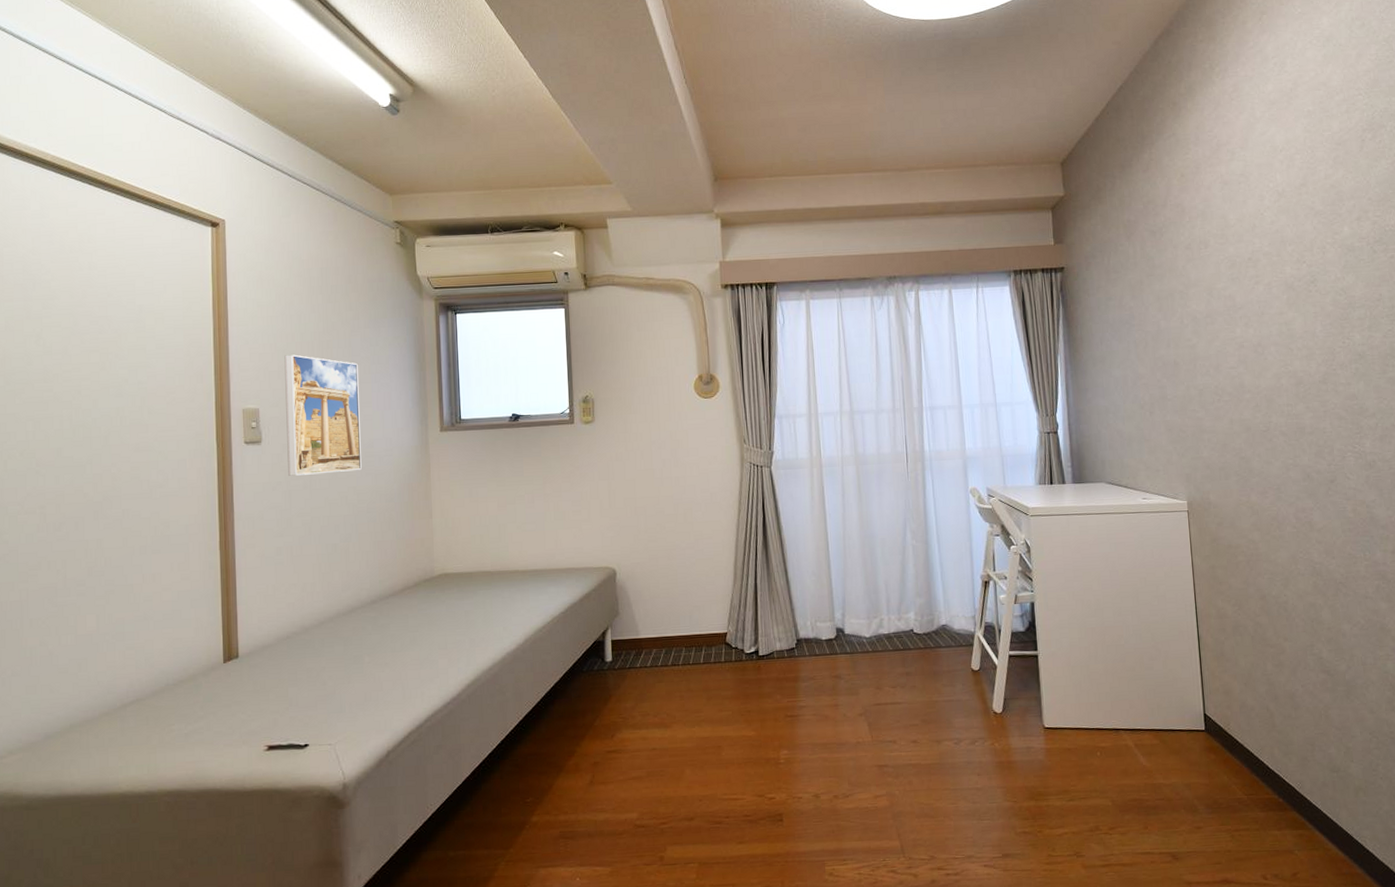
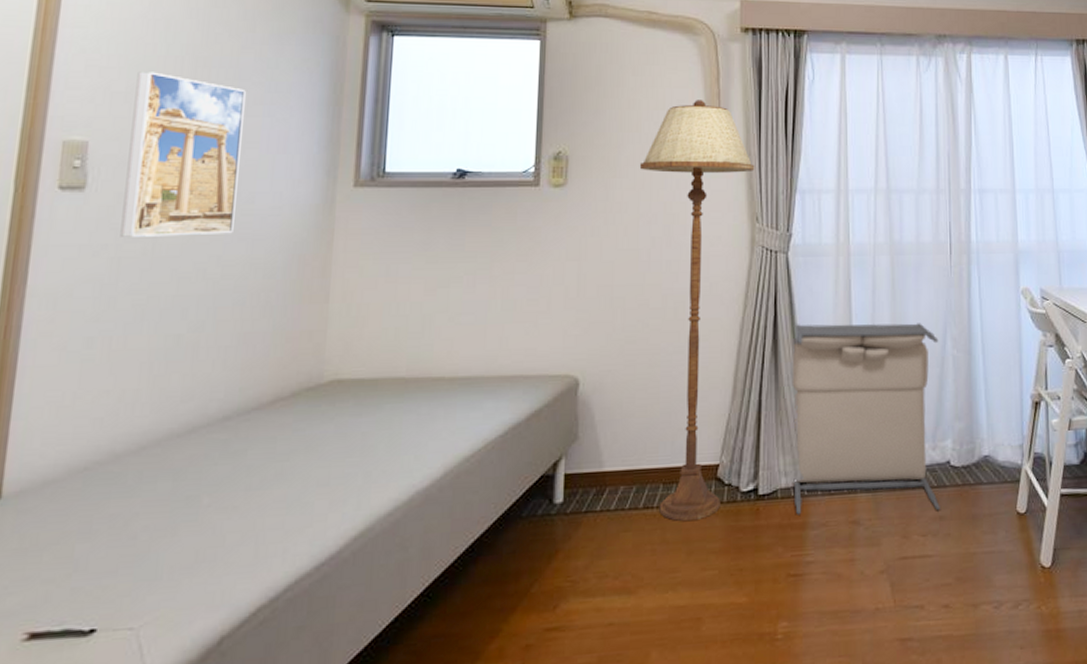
floor lamp: none [648,347,740,676] -> present [639,100,755,522]
laundry hamper: none [779,519,907,671] -> present [792,323,940,515]

